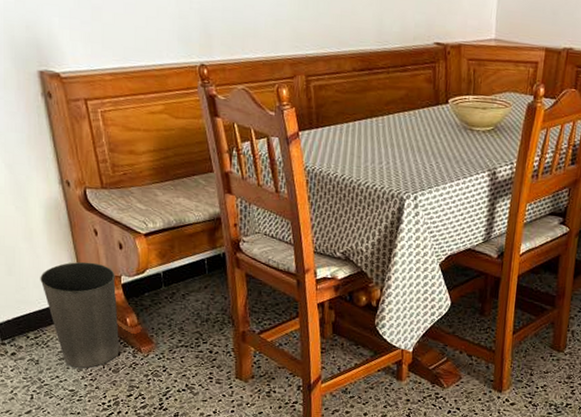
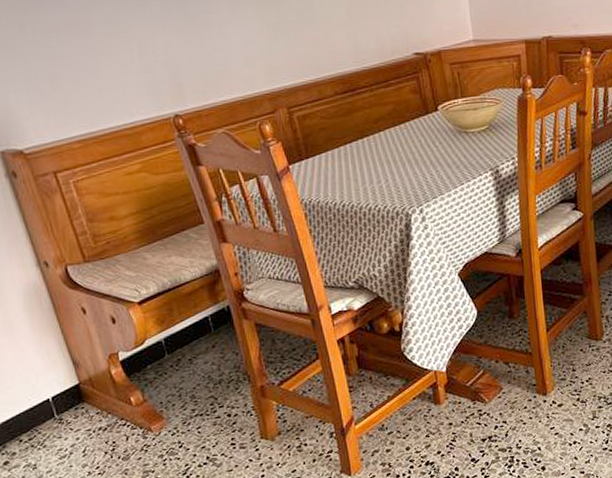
waste basket: present [40,261,120,368] -> none [27,343,128,464]

